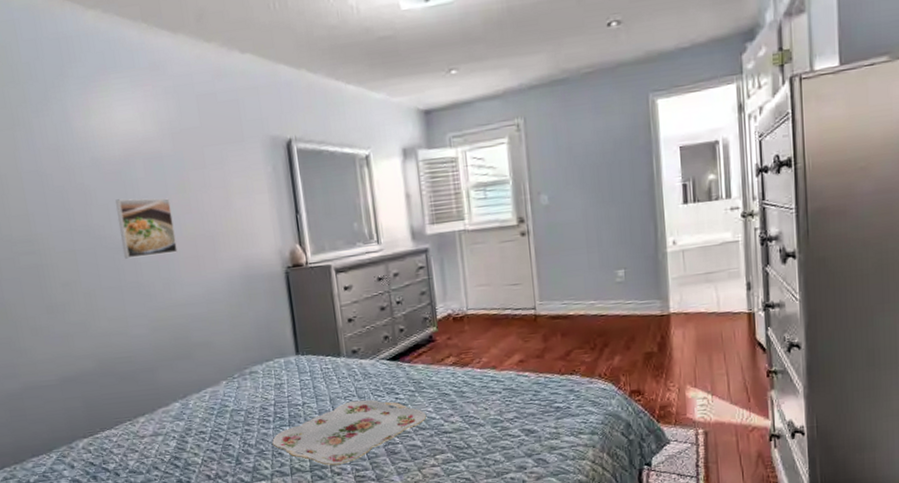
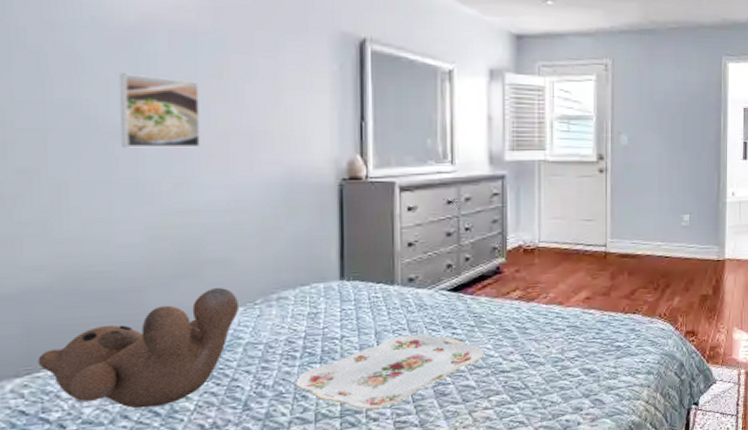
teddy bear: none [95,366,223,462] -> present [37,288,240,409]

